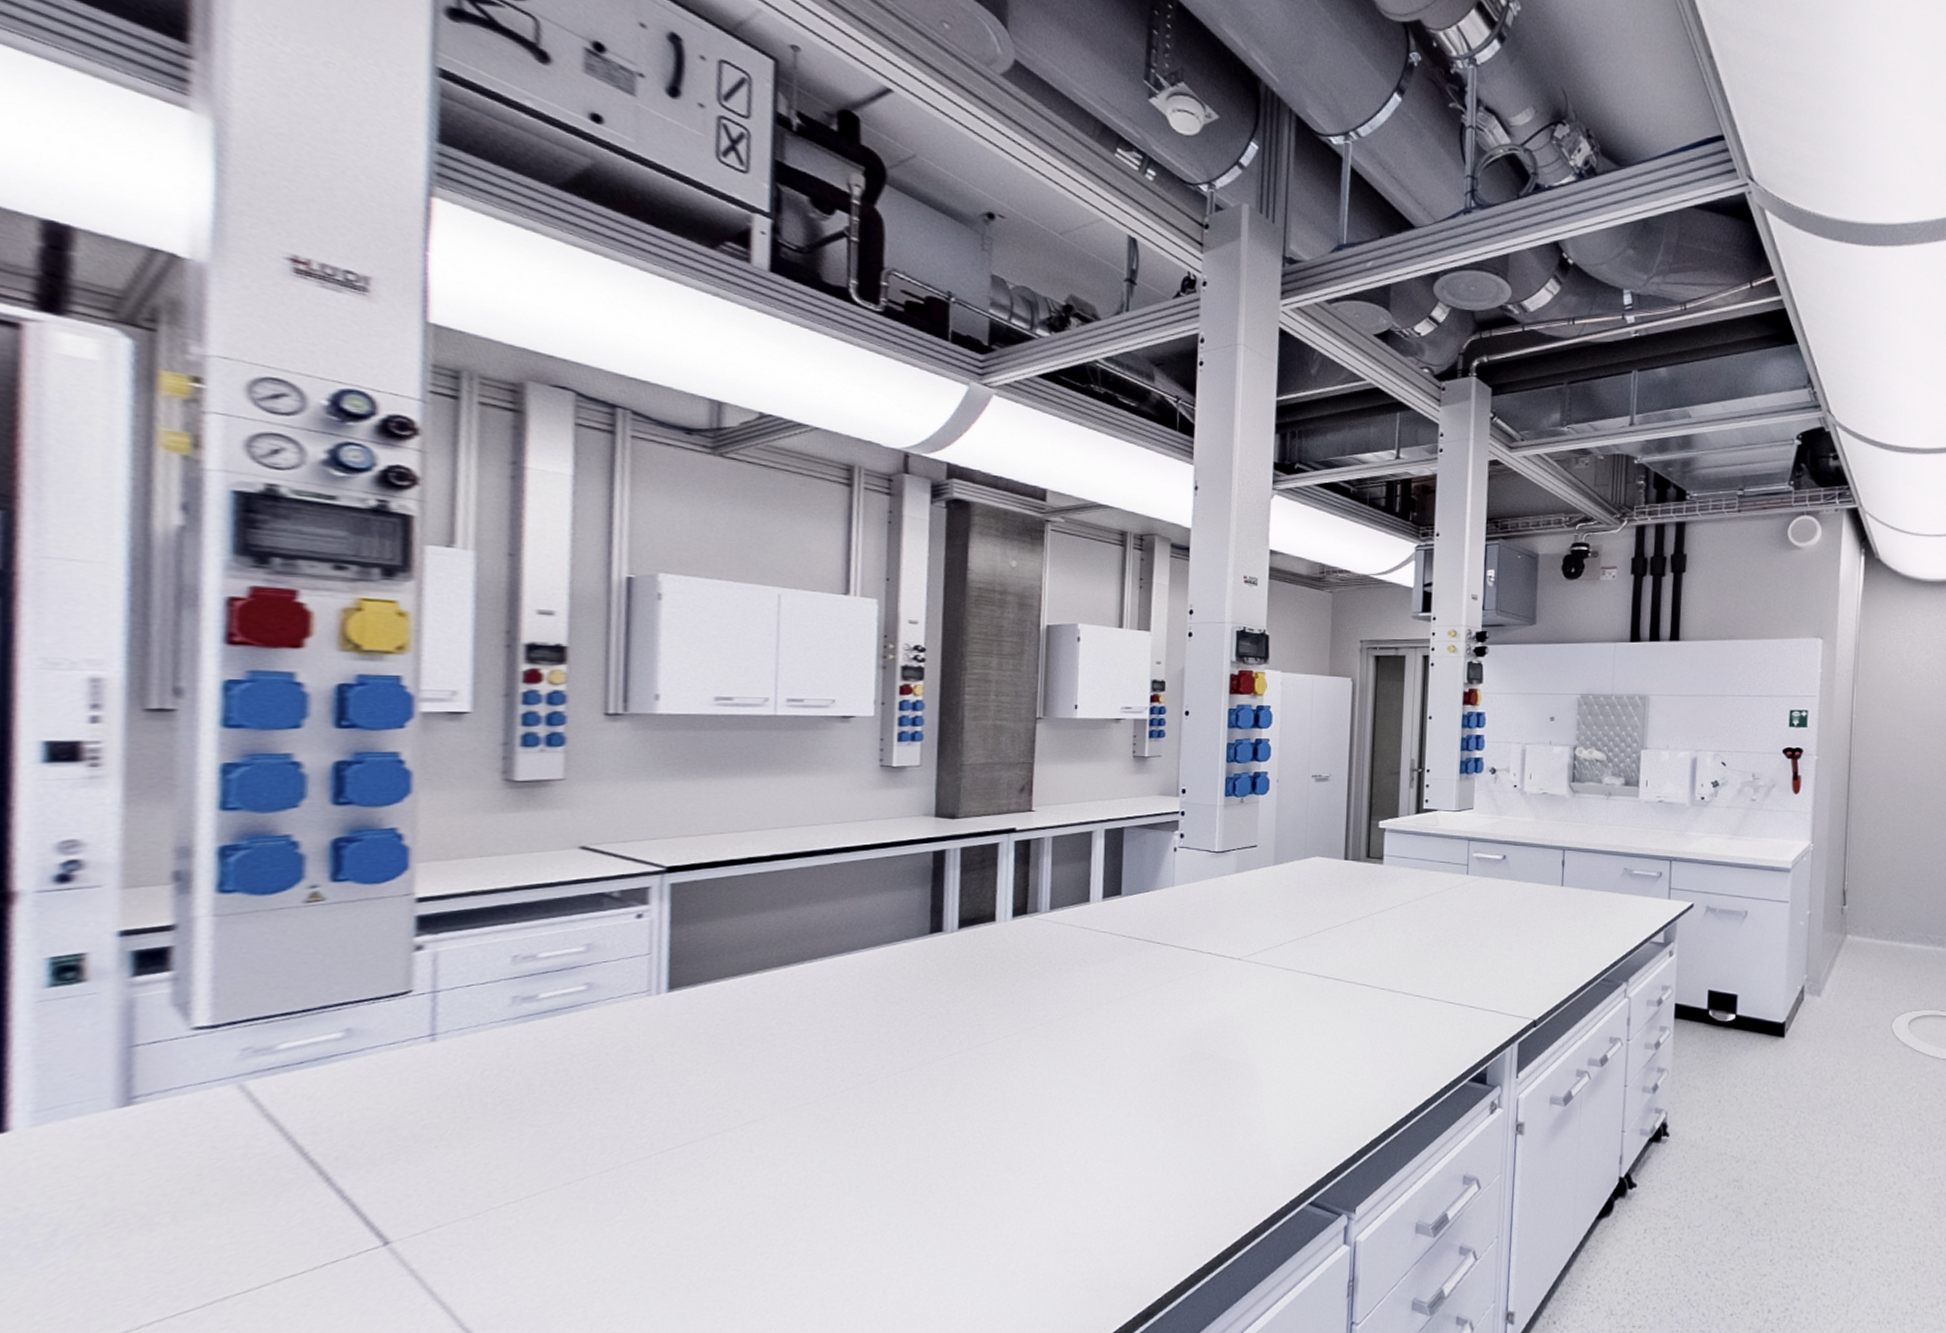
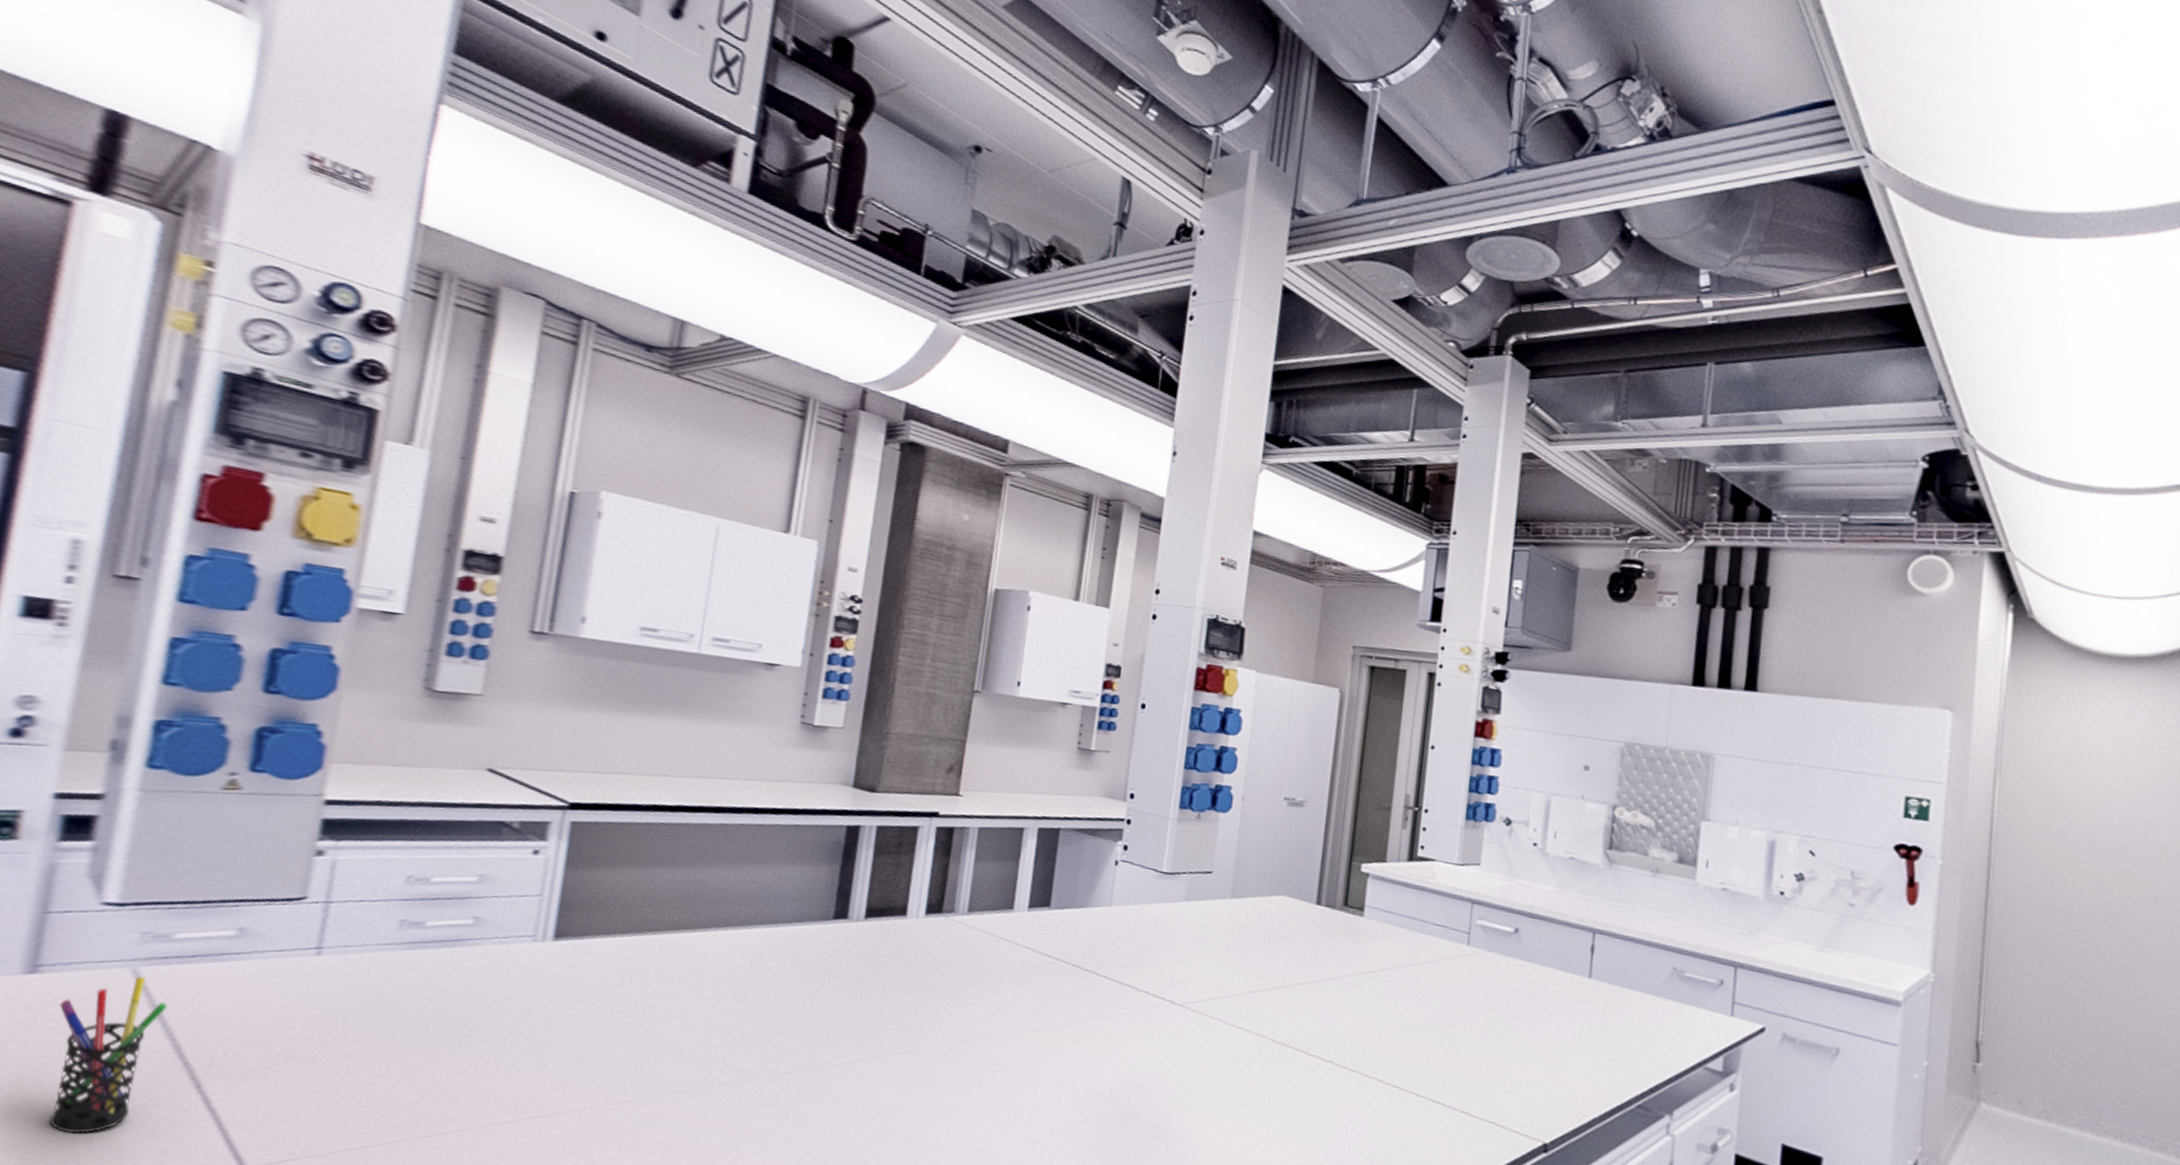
pen holder: none [164,1089,282,1246] -> present [50,976,167,1135]

